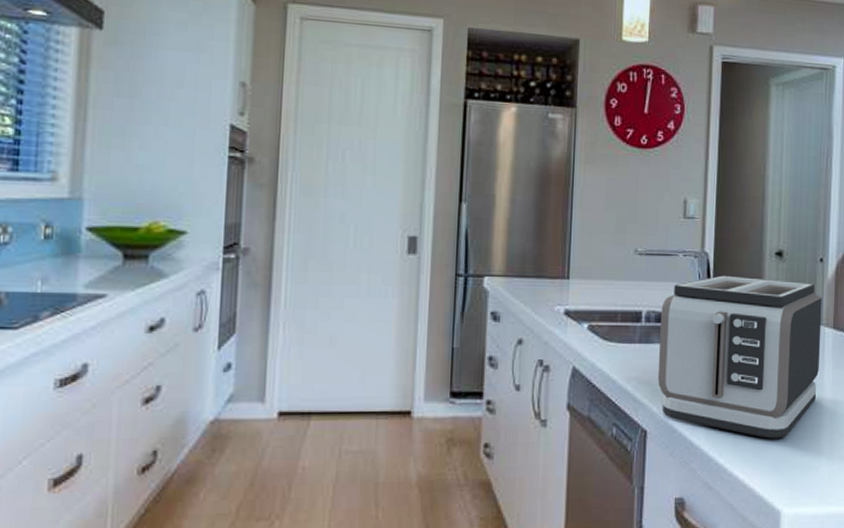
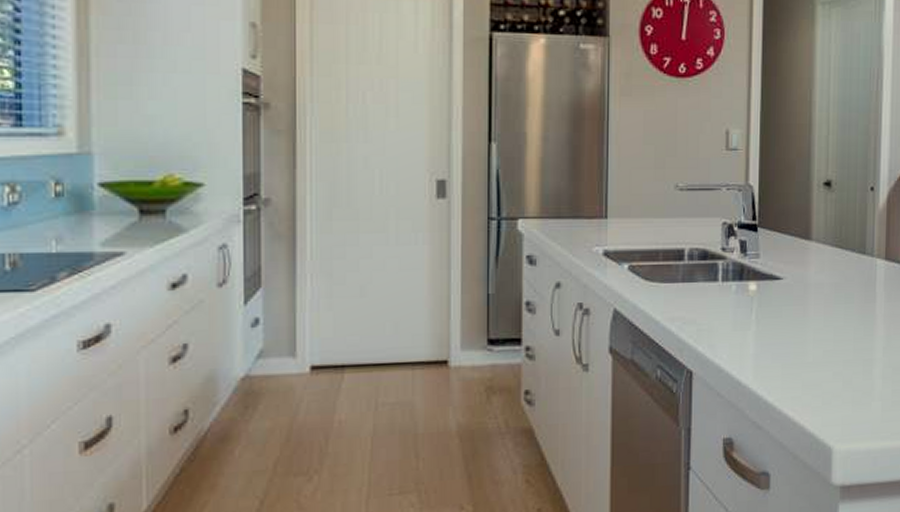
toaster: present [657,275,822,439] -> none [702,208,874,375]

